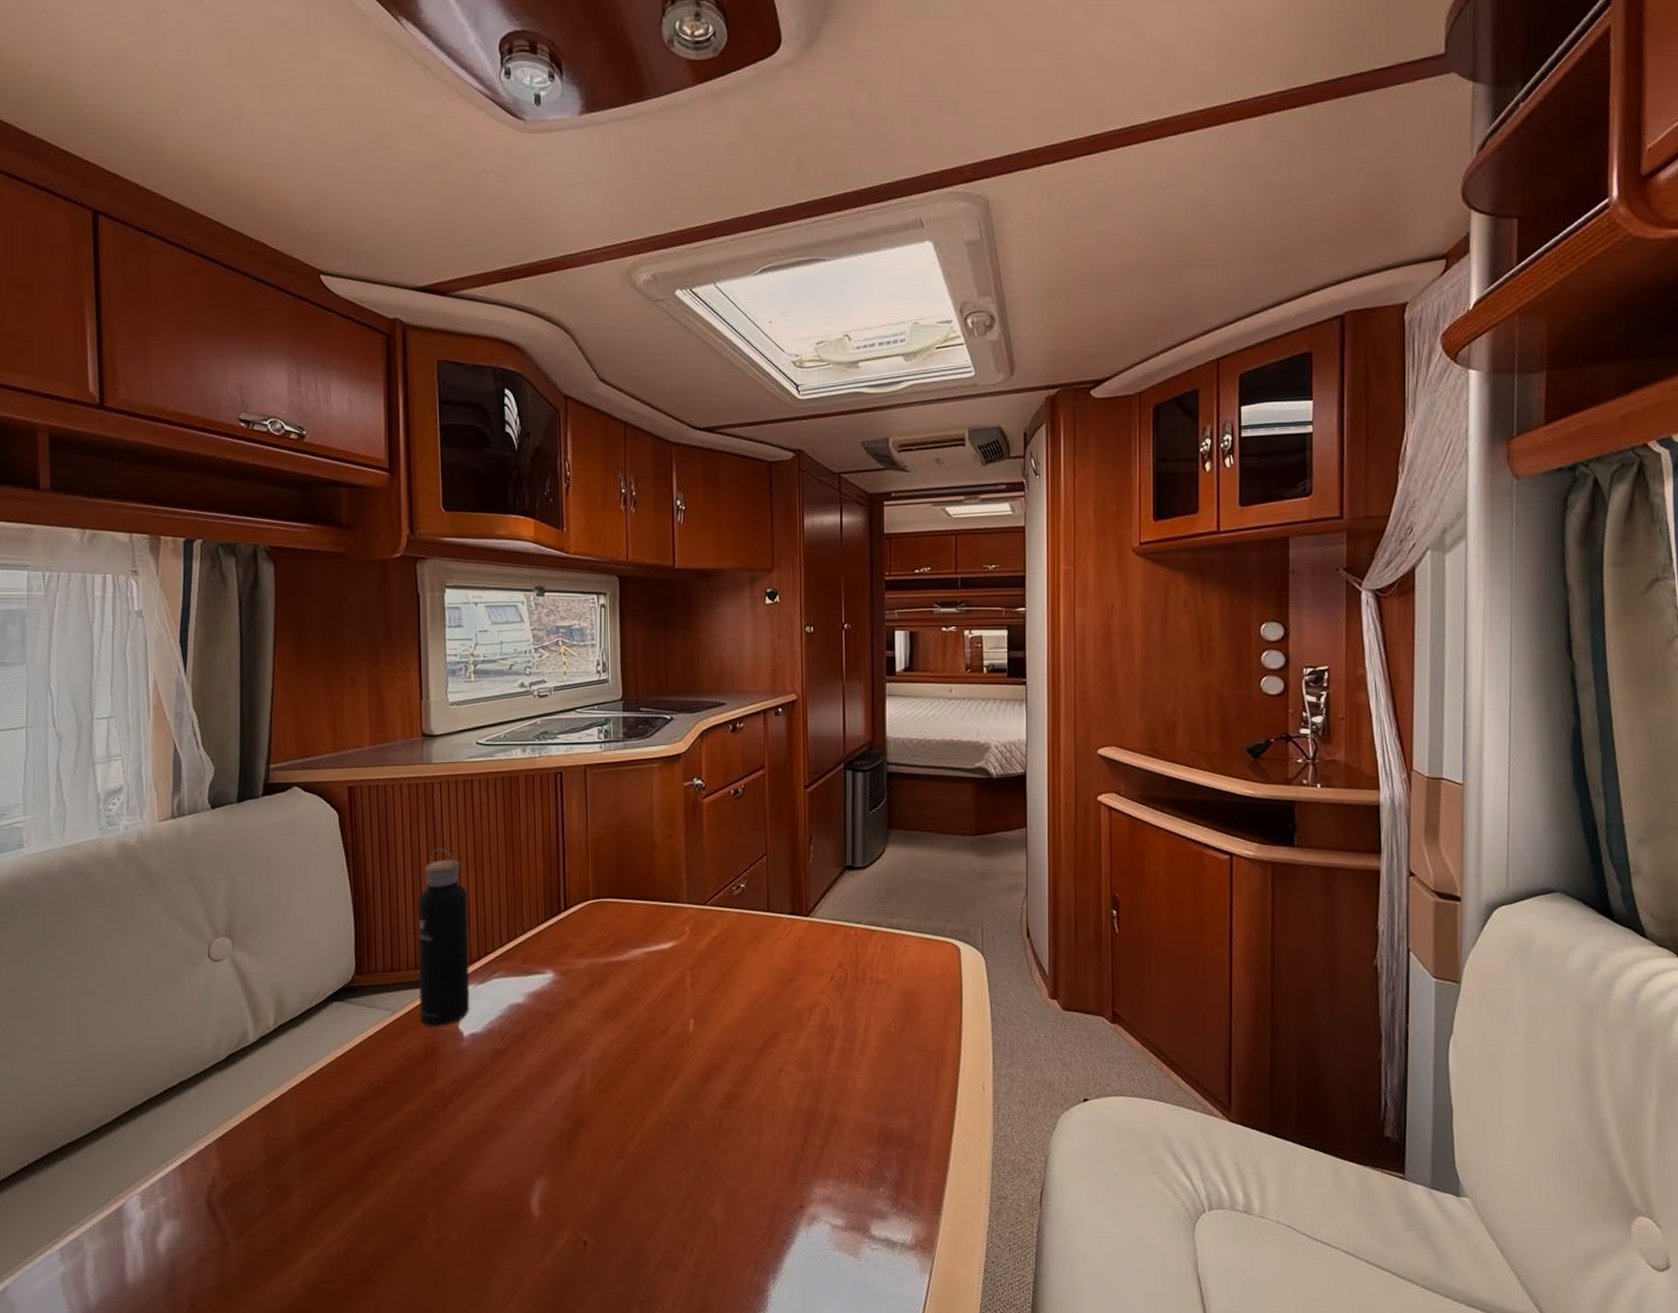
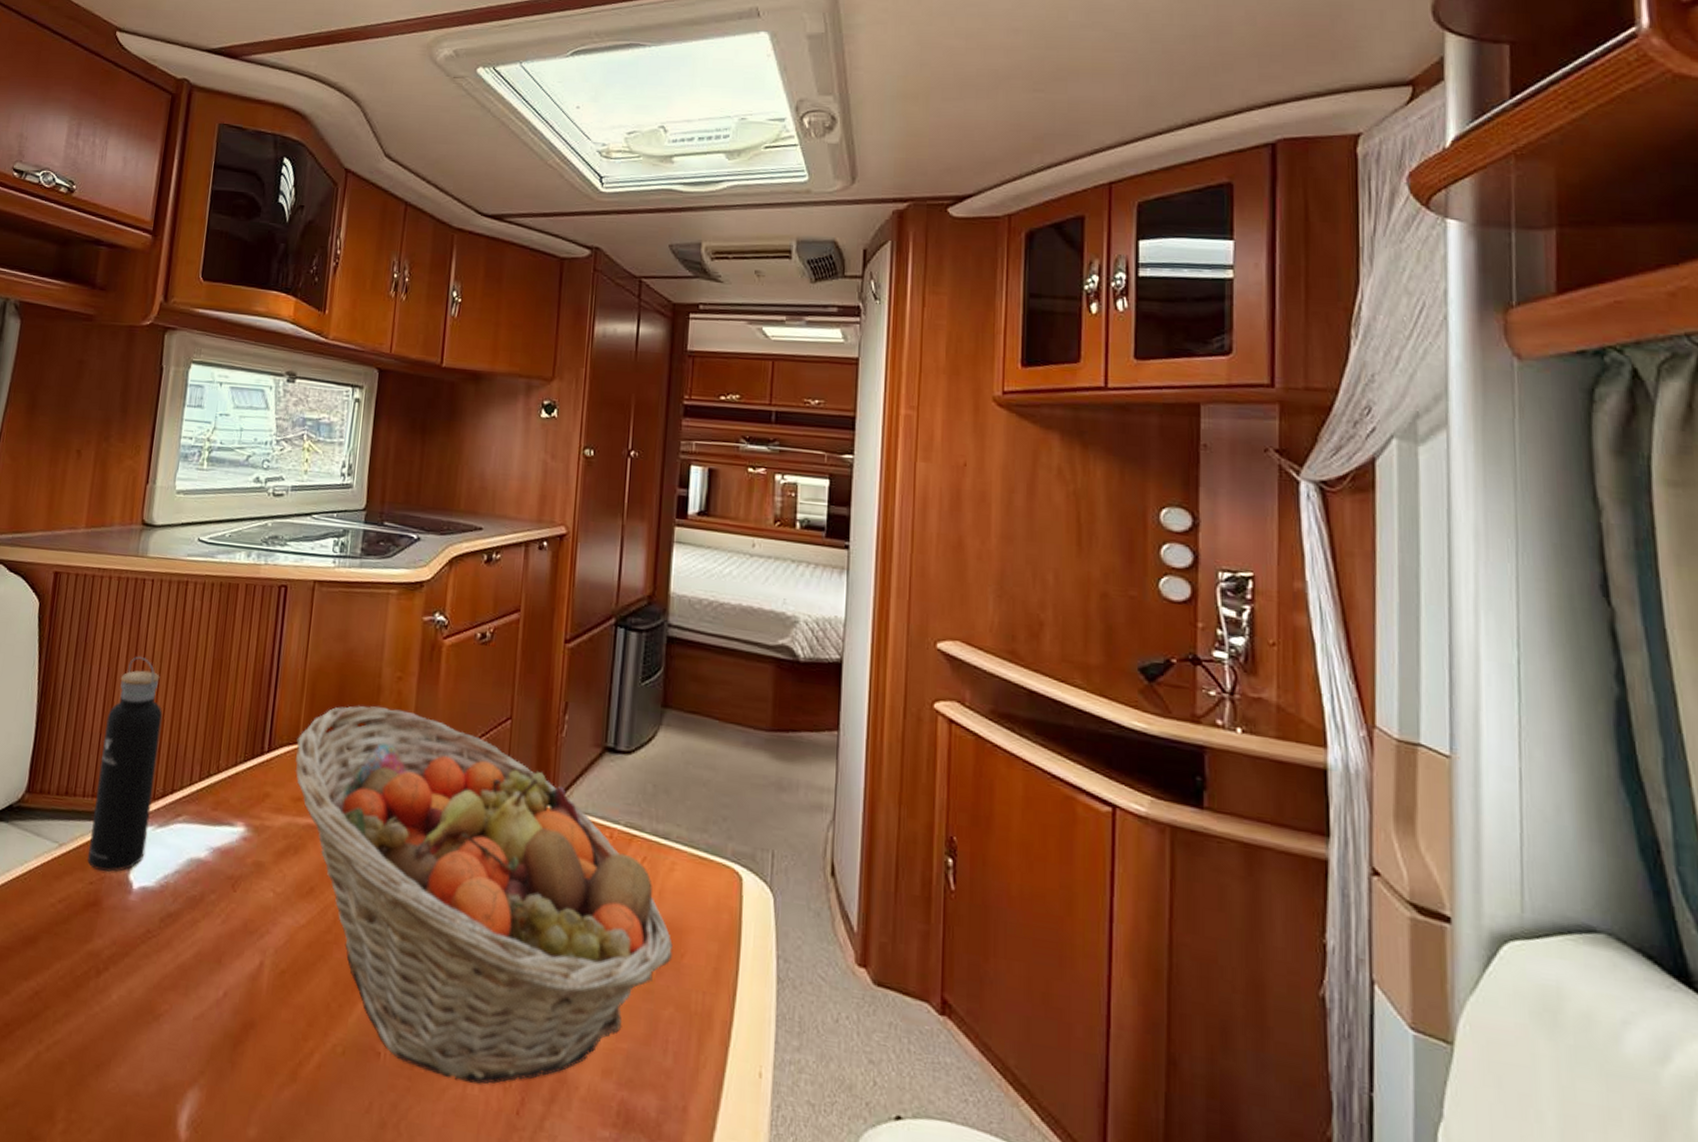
fruit basket: none [587,860,911,1133] -> present [295,705,673,1084]

